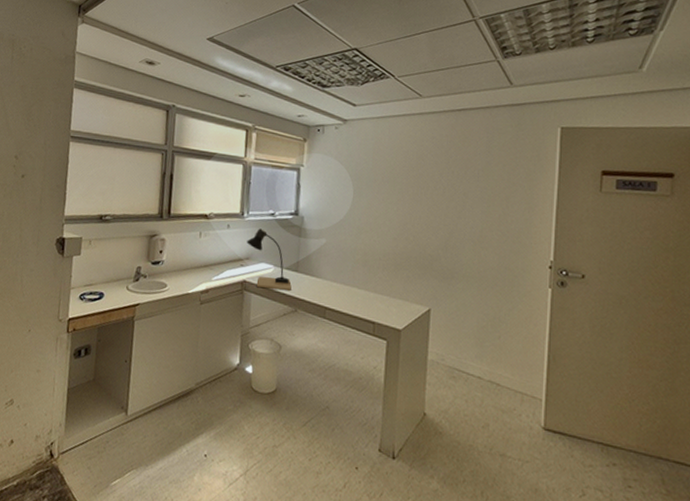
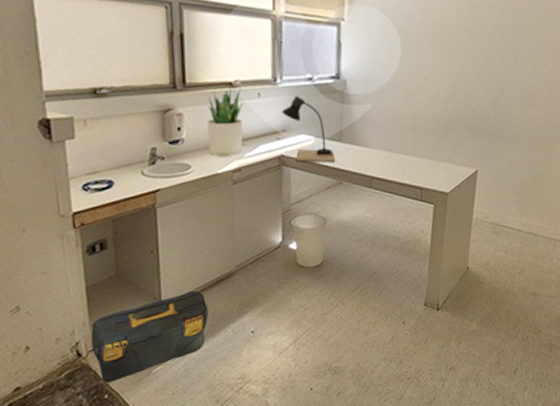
toolbox: none [63,404,168,490] -> present [91,290,208,383]
planter: none [182,219,214,279] -> present [206,87,243,158]

